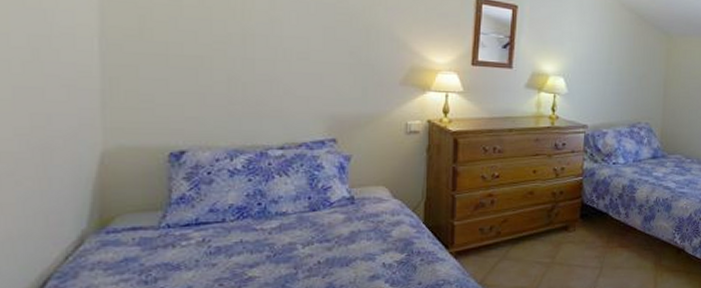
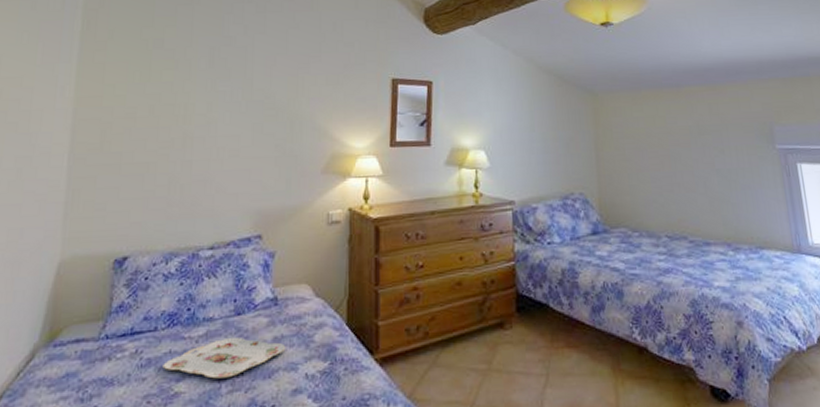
serving tray: none [234,230,363,266] -> present [163,336,286,379]

